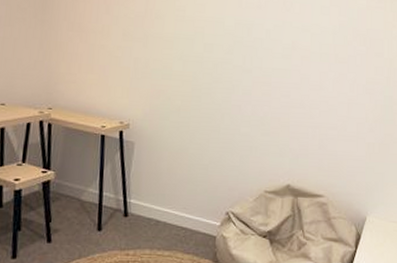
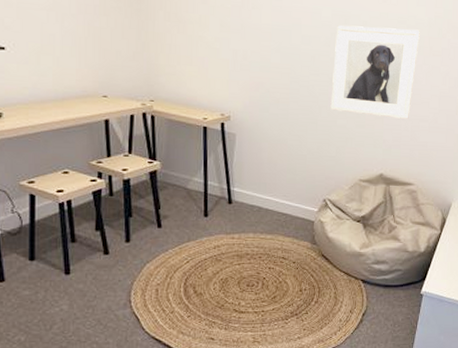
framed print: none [233,33,325,127] -> present [330,25,420,119]

